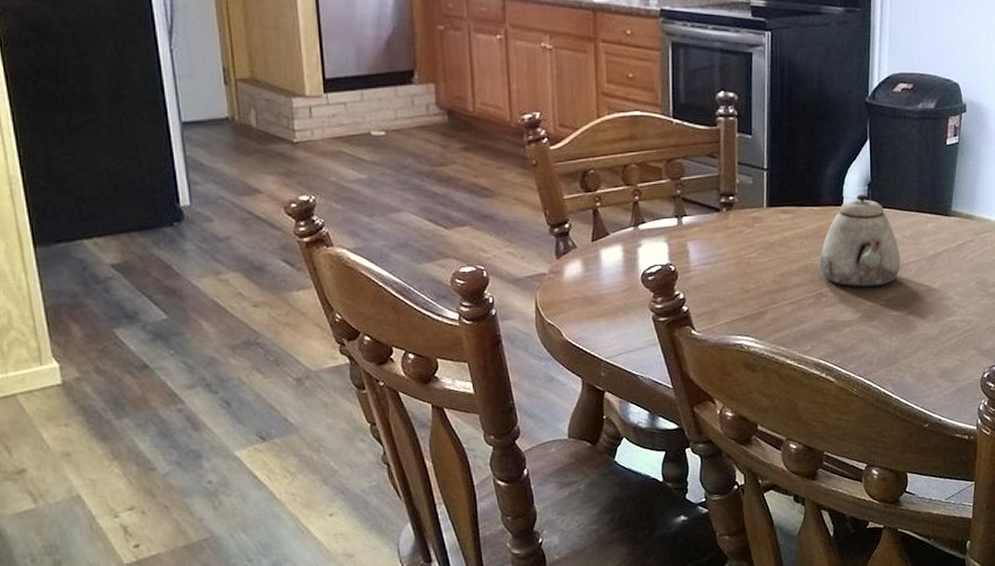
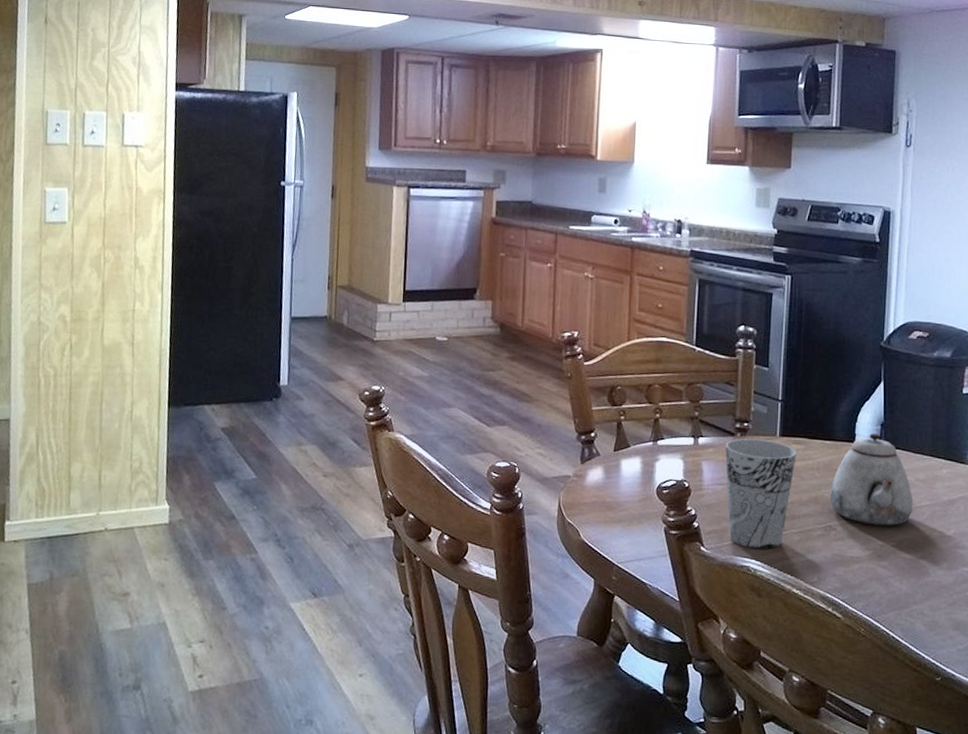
cup: none [711,212,785,326] -> present [725,438,797,550]

